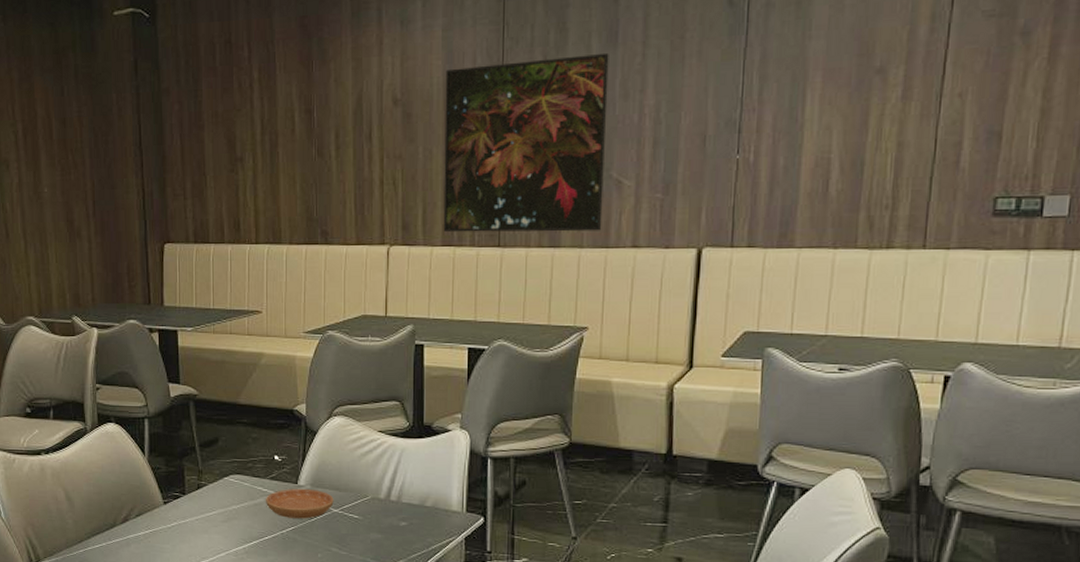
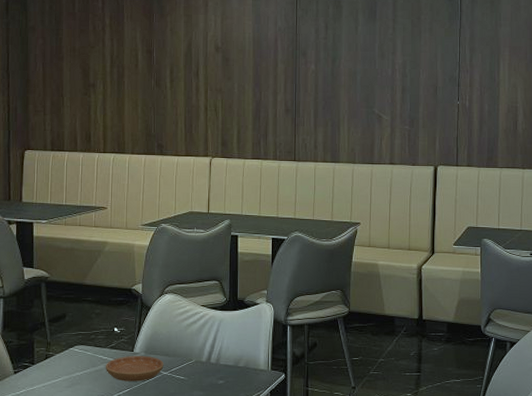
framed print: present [443,52,609,233] -> none [253,25,371,152]

